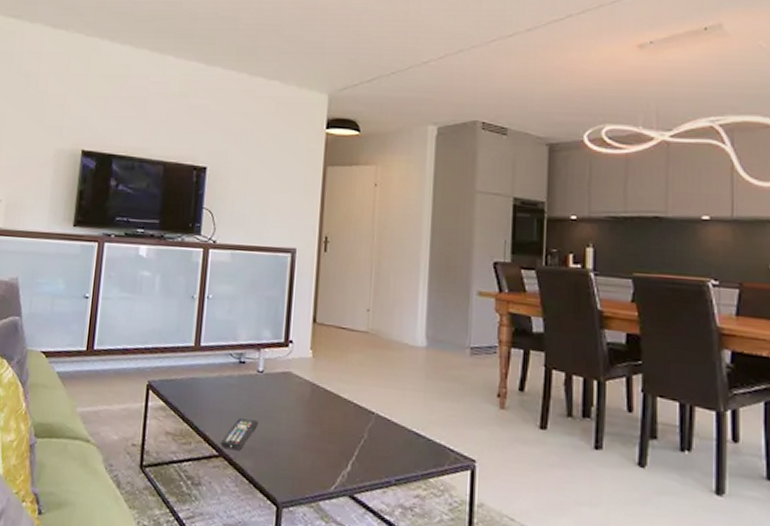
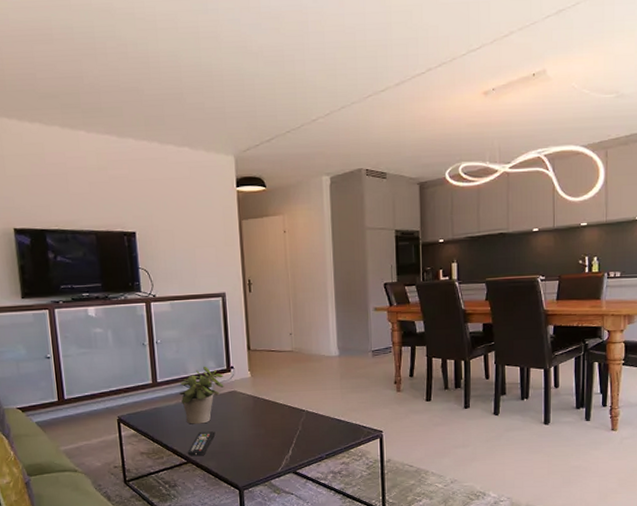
potted plant: none [223,334,279,408] -> present [179,366,224,424]

